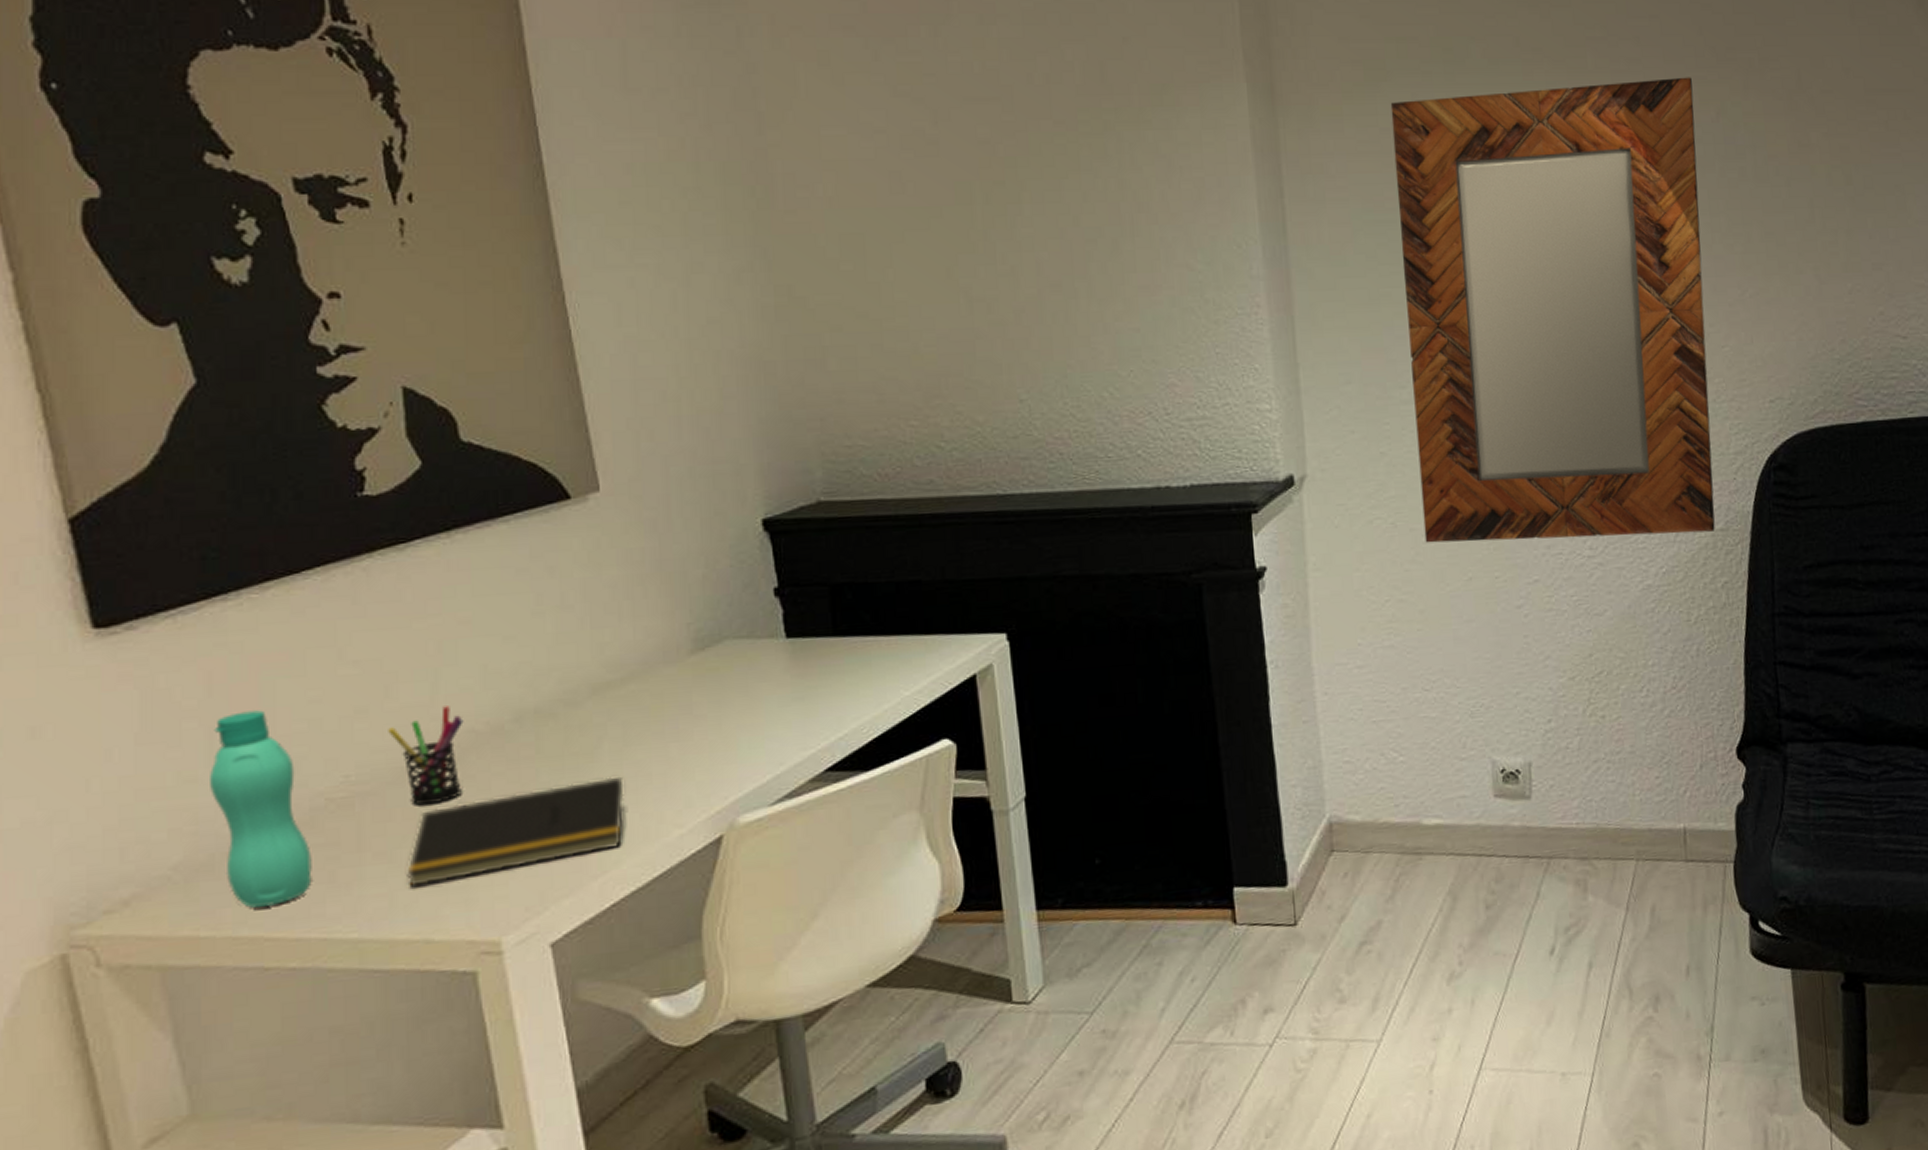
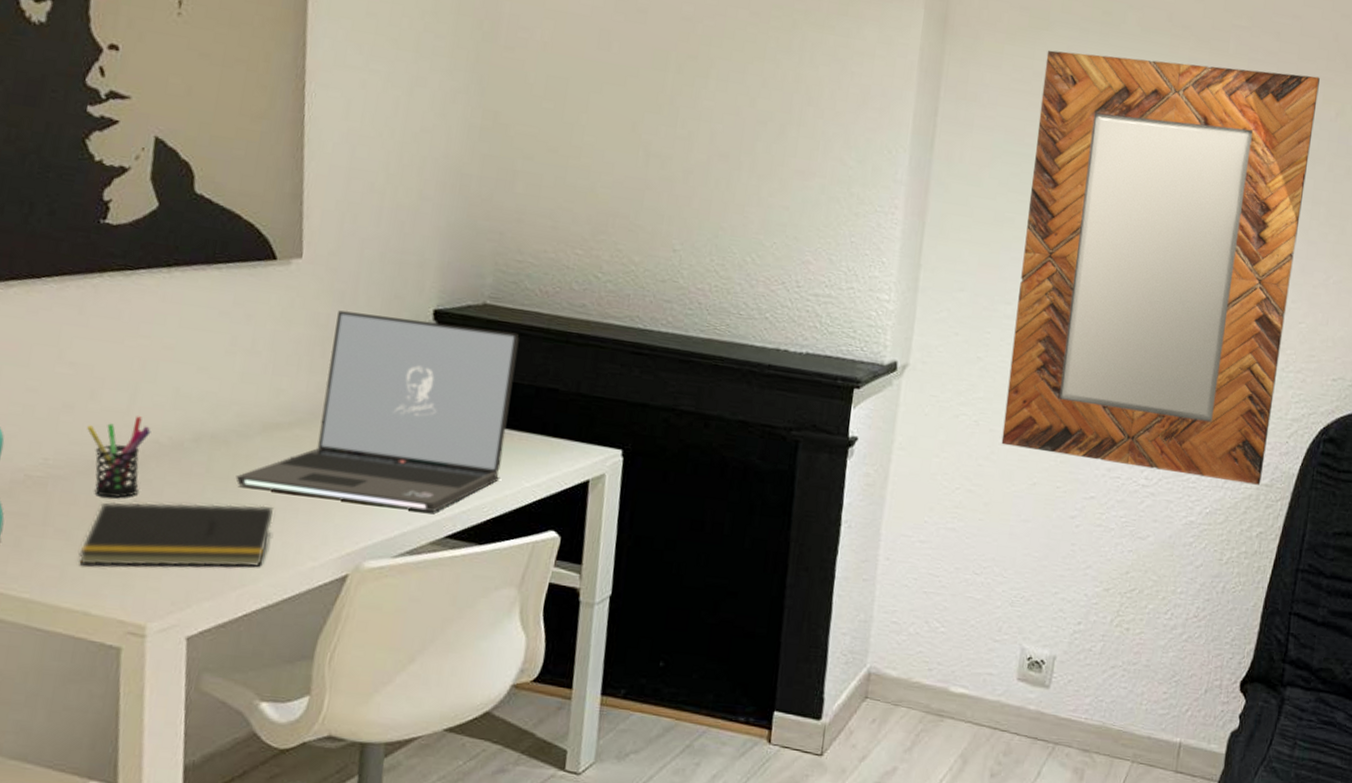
laptop: none [572,527,873,761] -> present [235,310,519,512]

